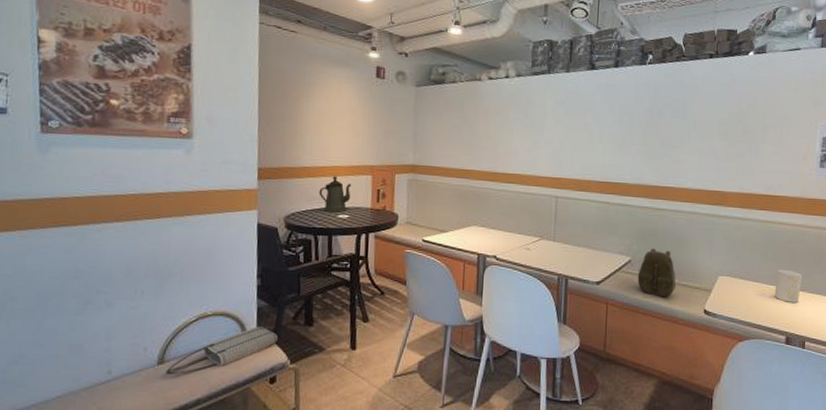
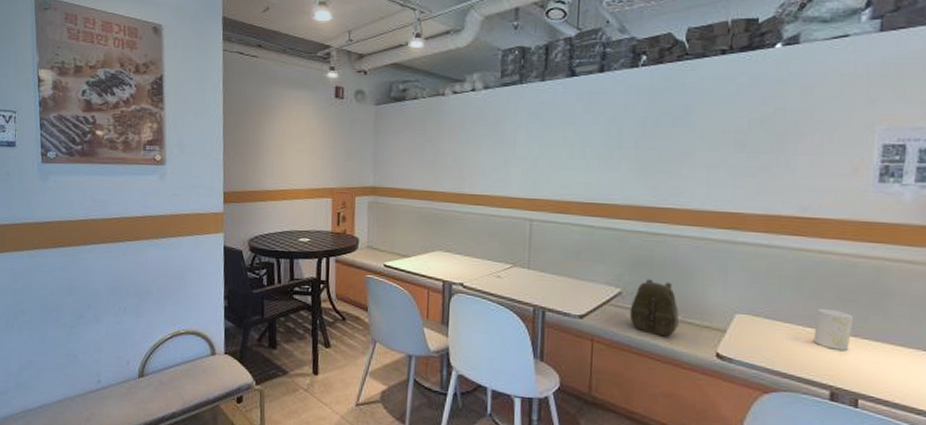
tote bag: present [166,326,278,374] -> none [145,346,244,388]
coffee pot: present [319,176,352,213] -> none [280,199,312,236]

